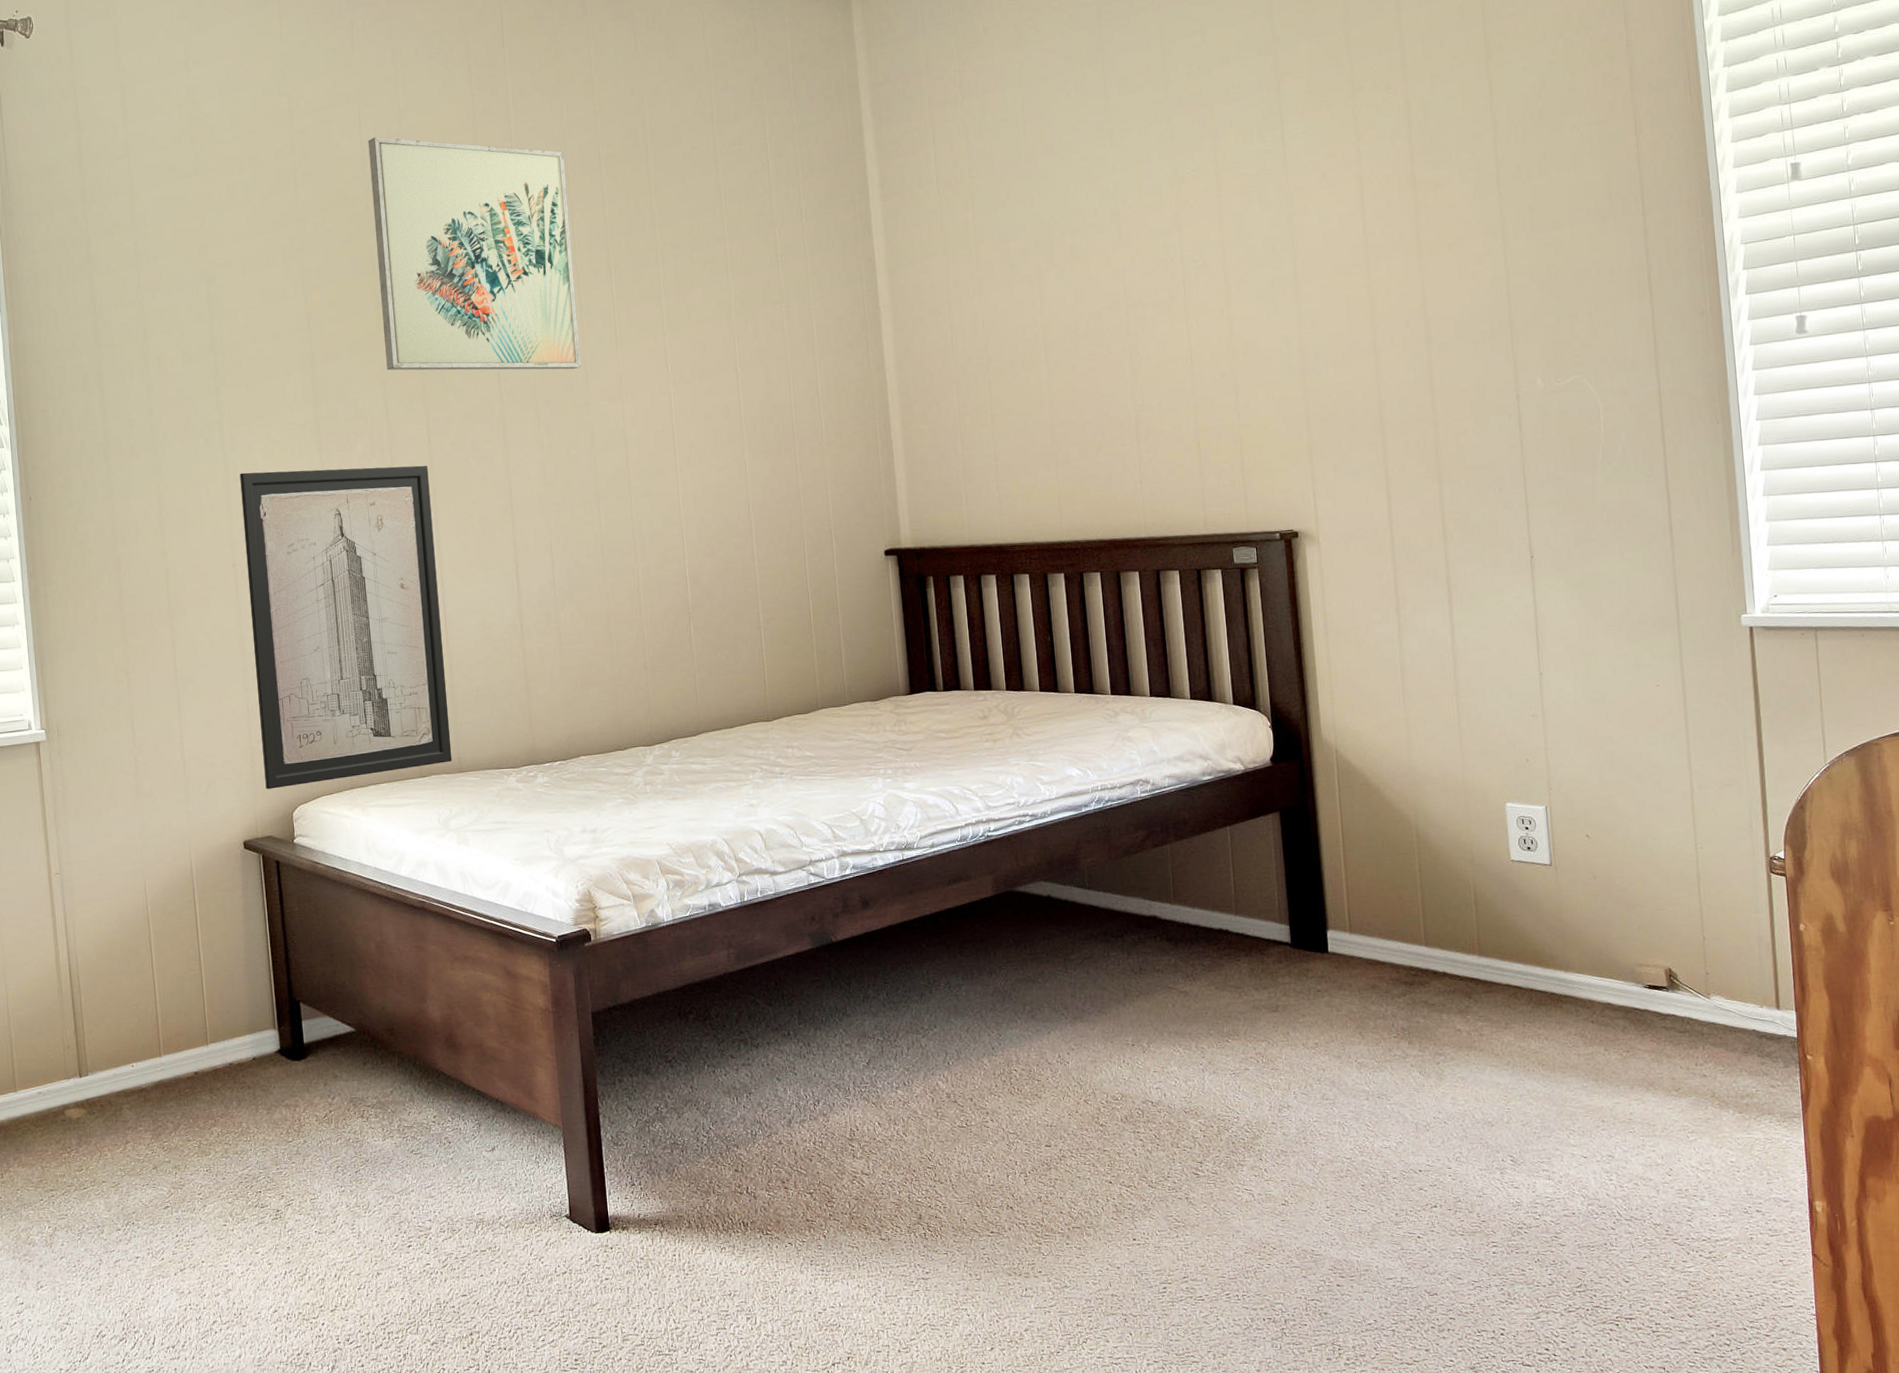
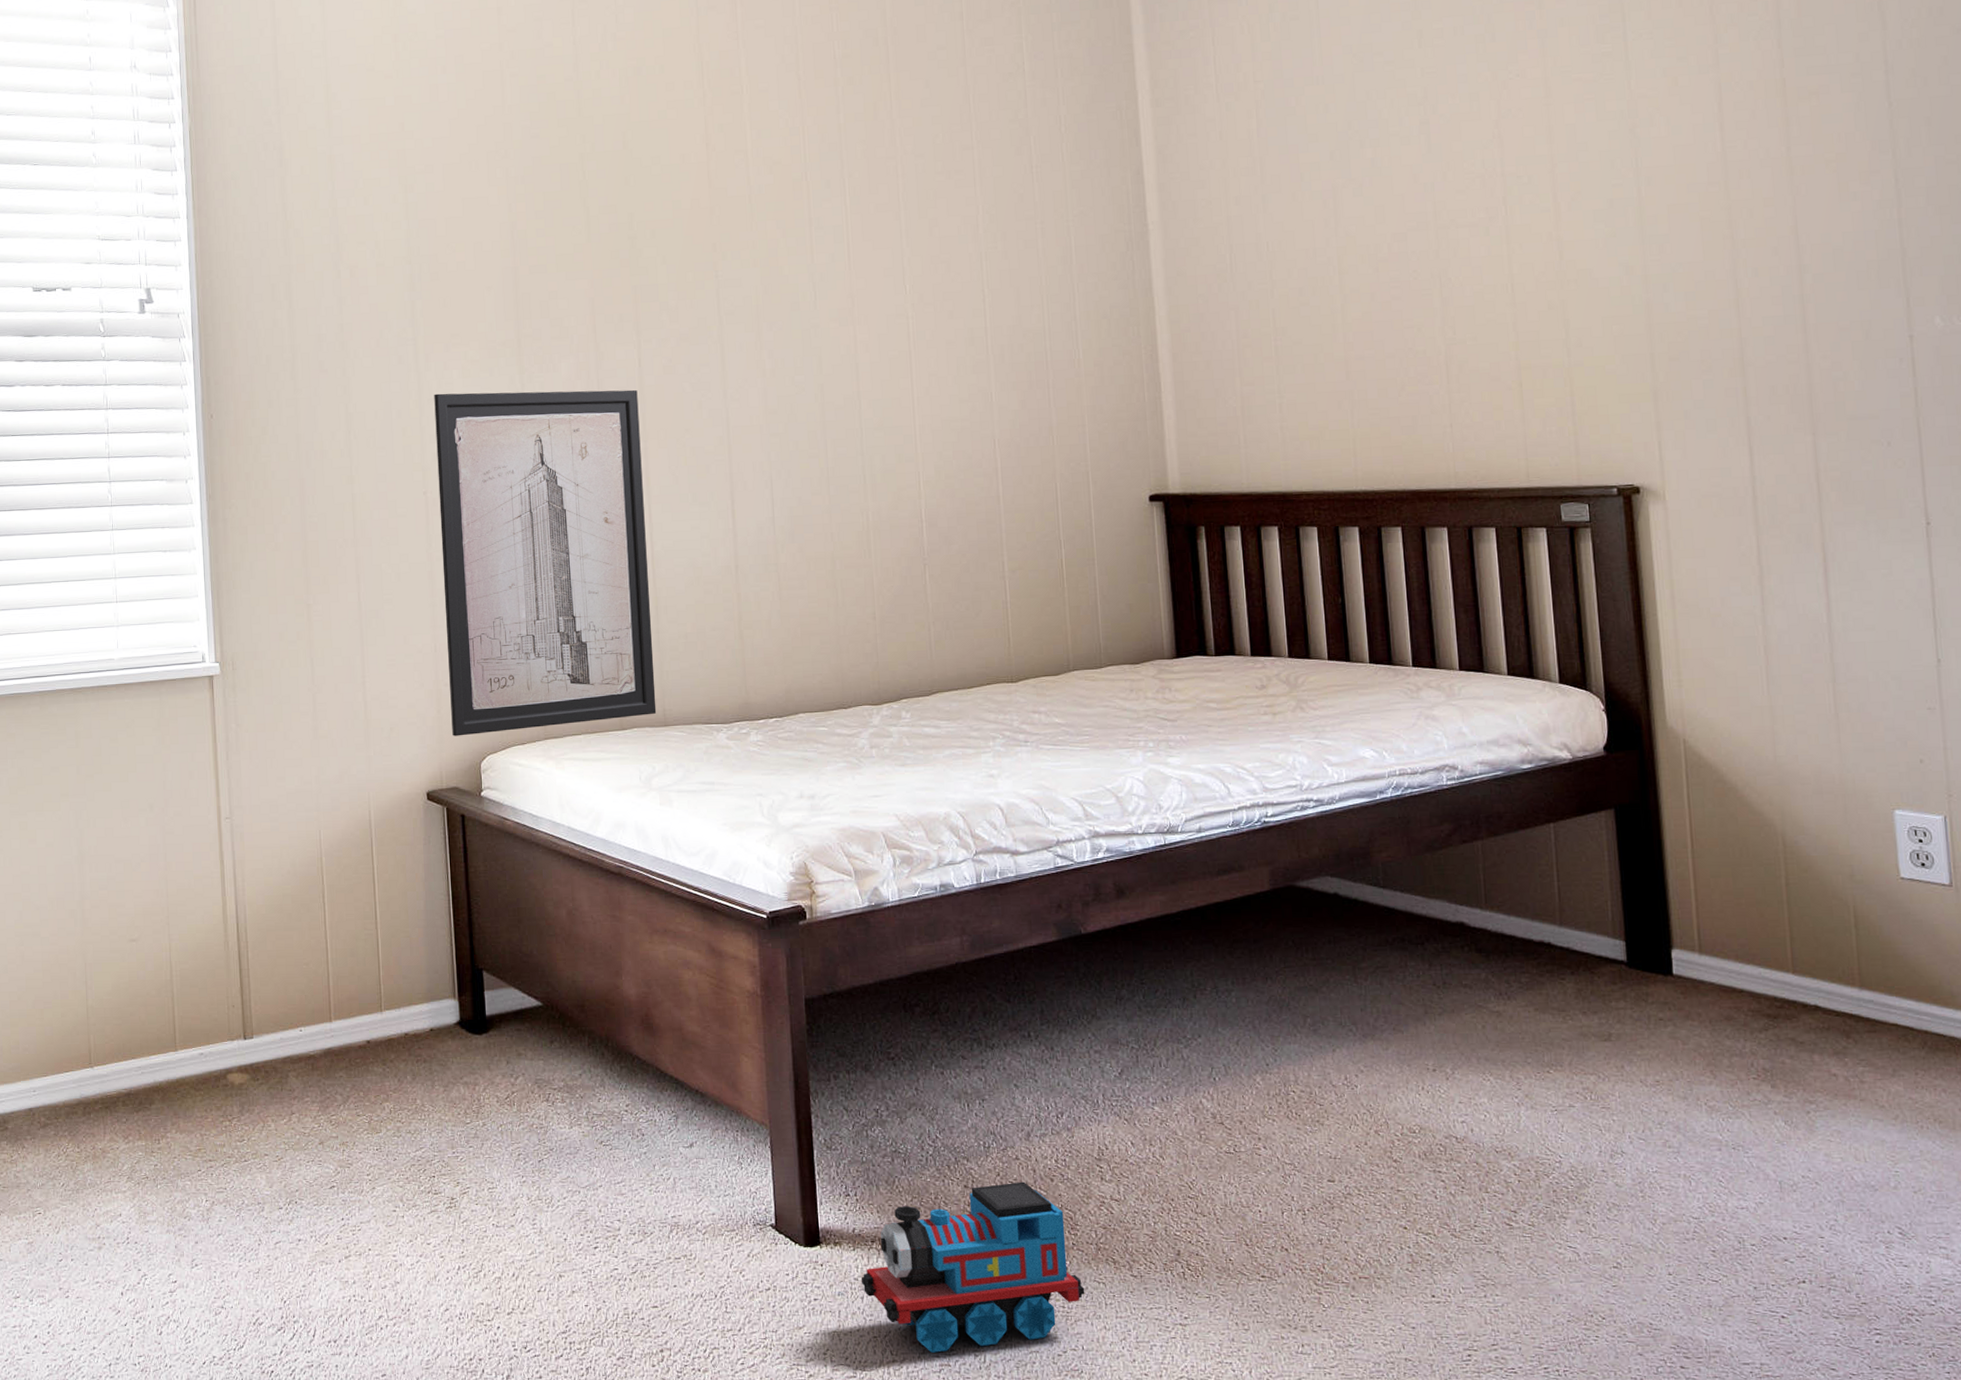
wall art: present [368,137,581,371] -> none [581,35,809,289]
toy train: none [646,1163,841,1319] -> present [861,1181,1085,1353]

